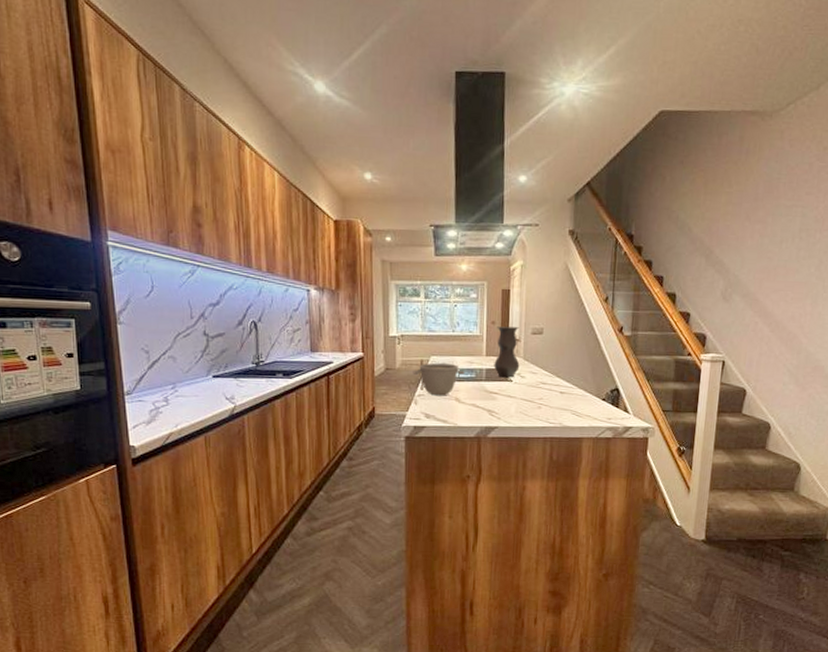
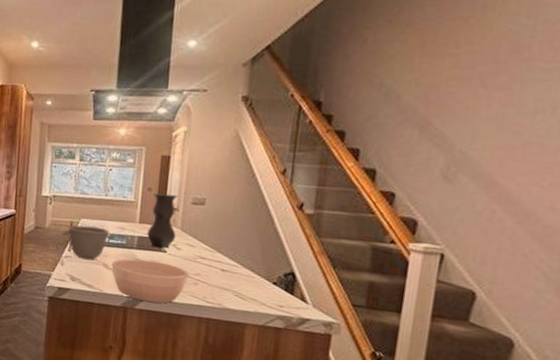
bowl: none [463,390,533,430] -> present [111,258,189,304]

